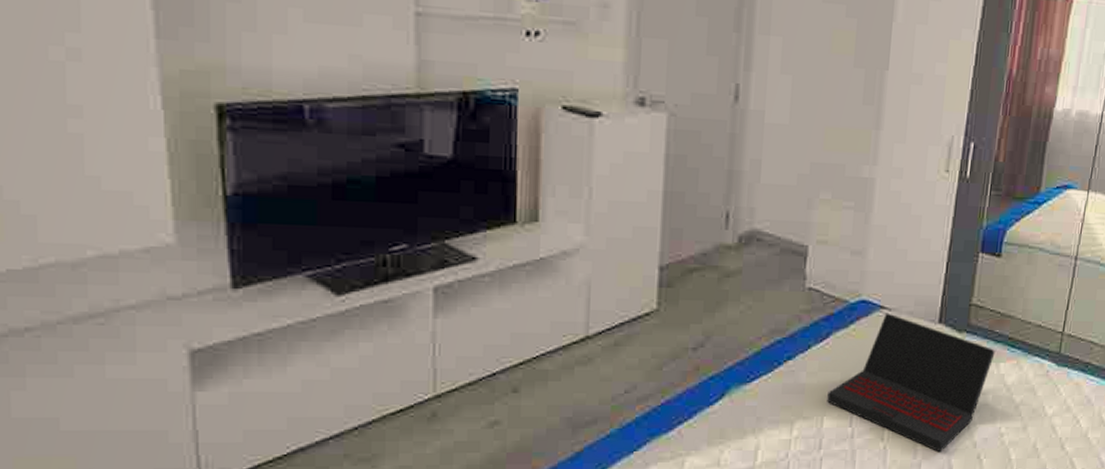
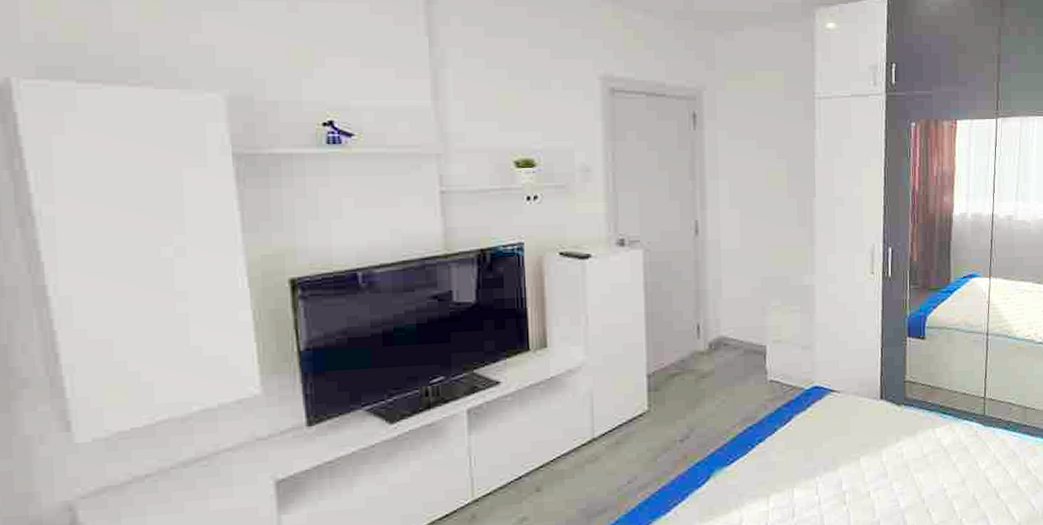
laptop: present [827,312,995,453] -> none [795,395,930,511]

